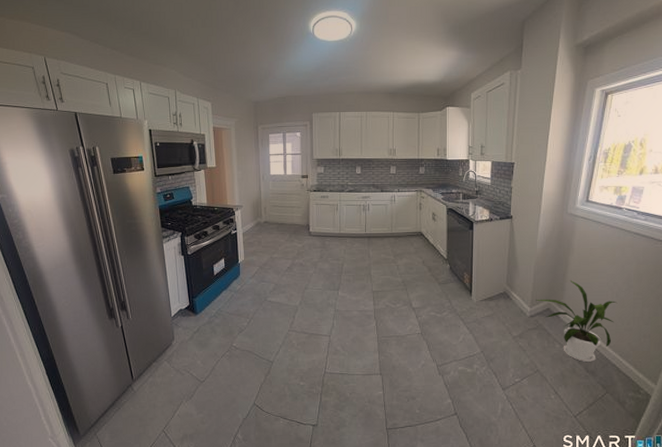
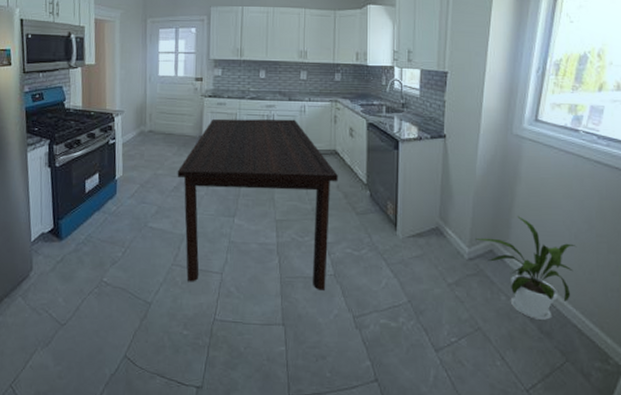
dining table: none [289,207,423,347] -> present [177,118,338,292]

